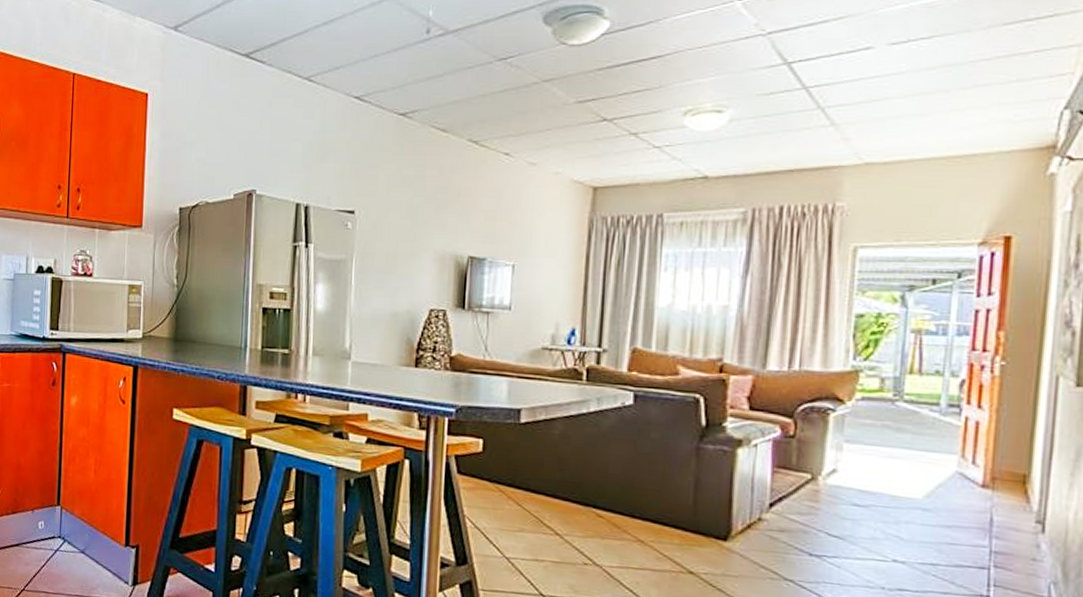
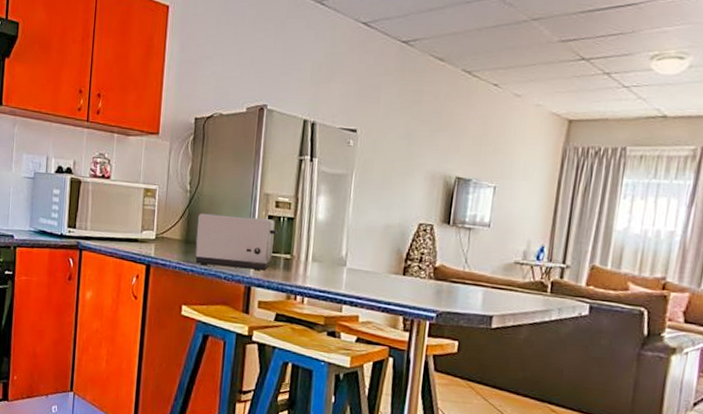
toaster: none [184,308,274,368] -> present [194,213,278,271]

